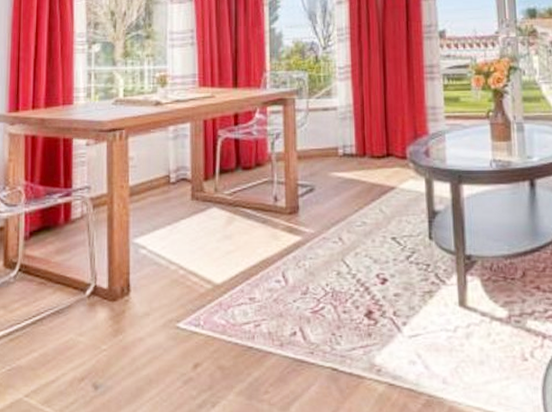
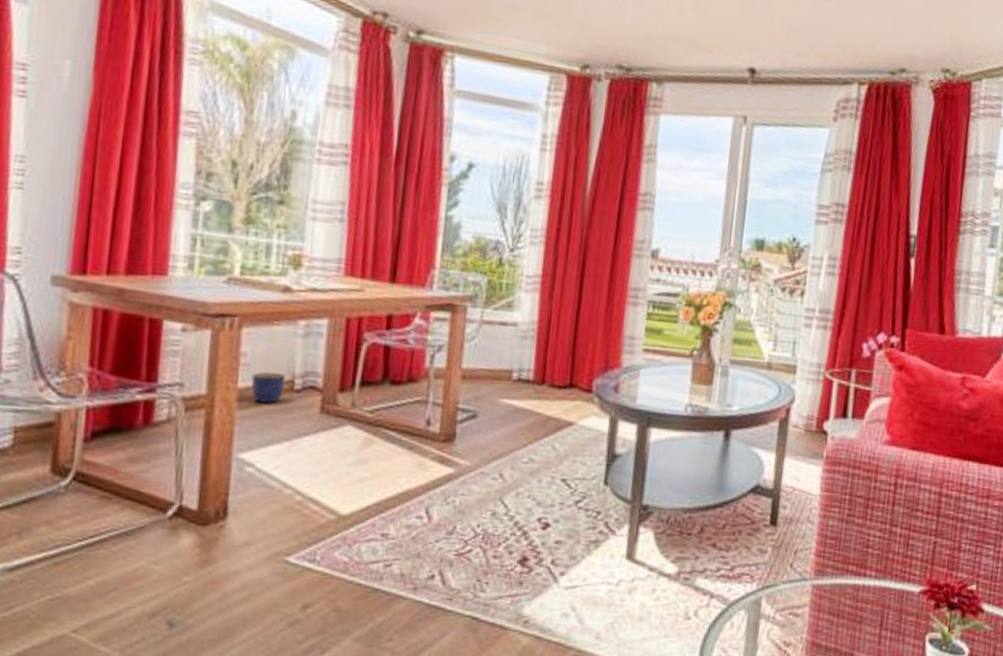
planter: none [138,170,164,196] -> present [251,371,287,403]

